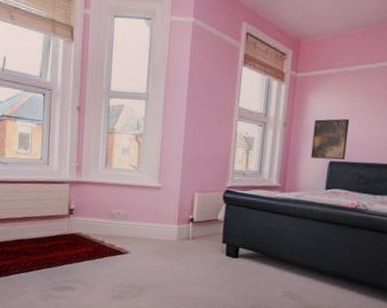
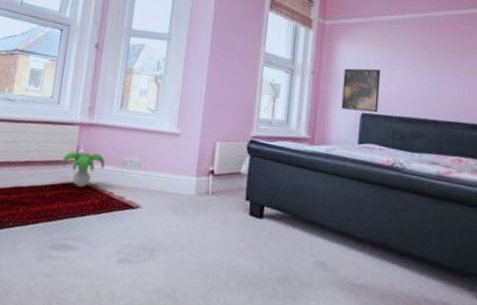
decorative plant: none [56,207,95,238] -> present [62,151,106,187]

